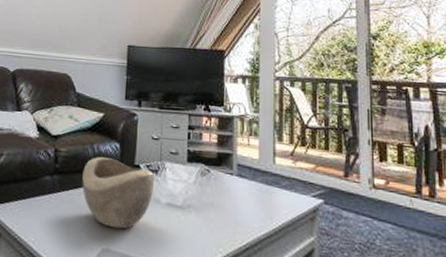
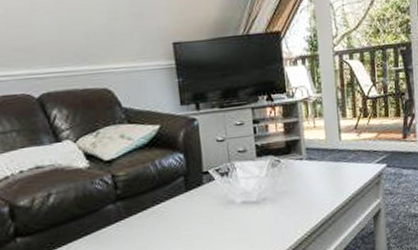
decorative bowl: present [82,156,155,229] -> none [148,170,227,239]

